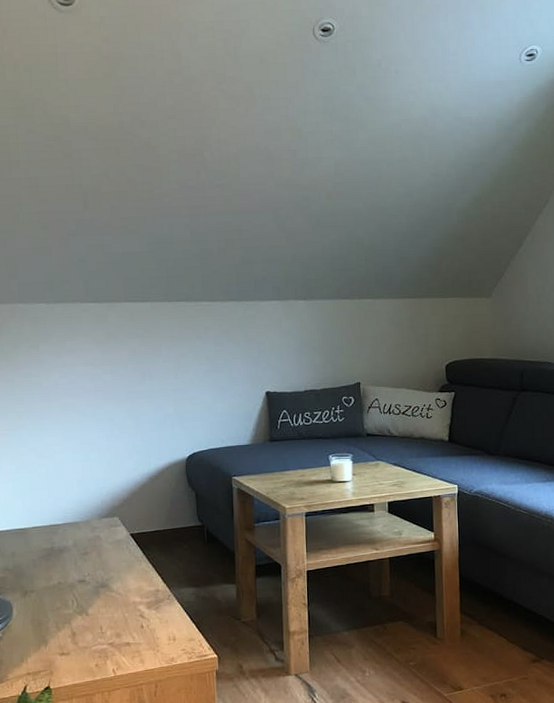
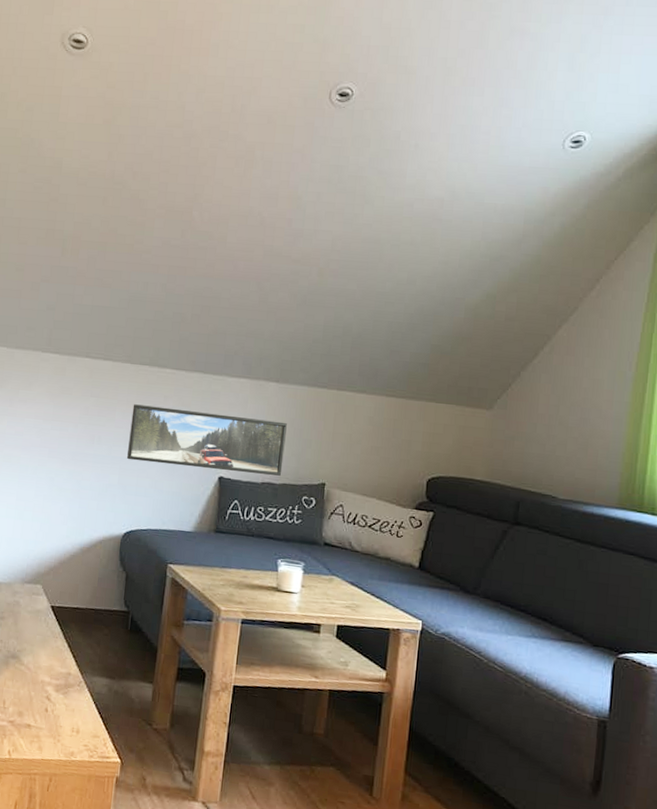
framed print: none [177,334,321,390] -> present [126,404,287,476]

